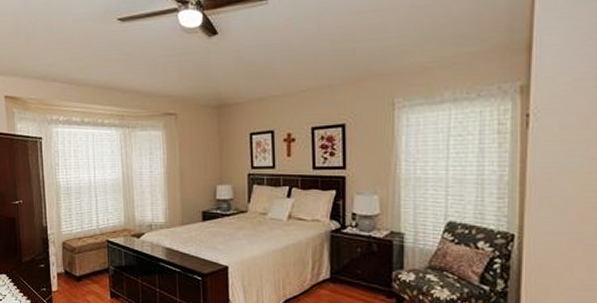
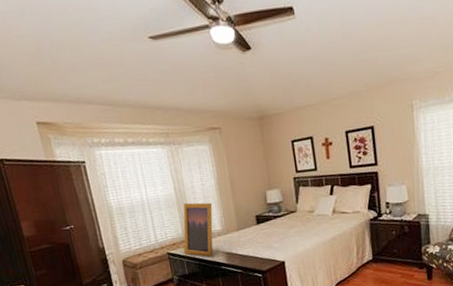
picture frame: none [124,189,159,251] -> present [183,202,213,258]

